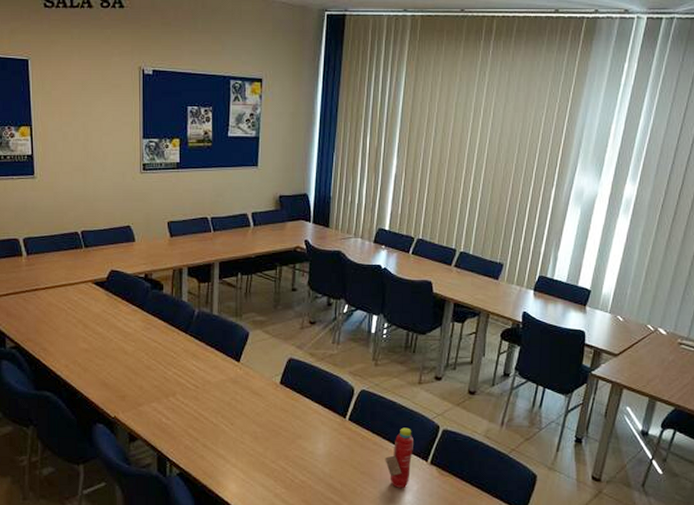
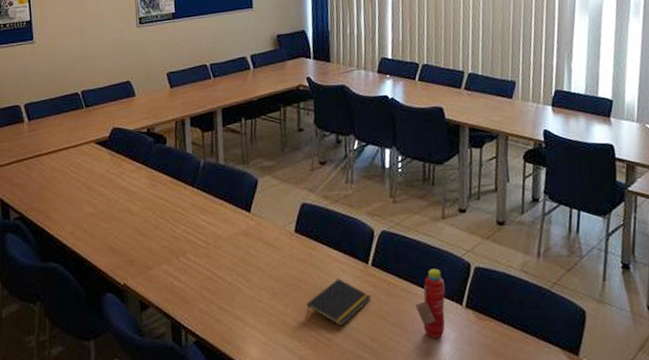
notepad: none [284,429,346,471] -> present [306,279,372,327]

